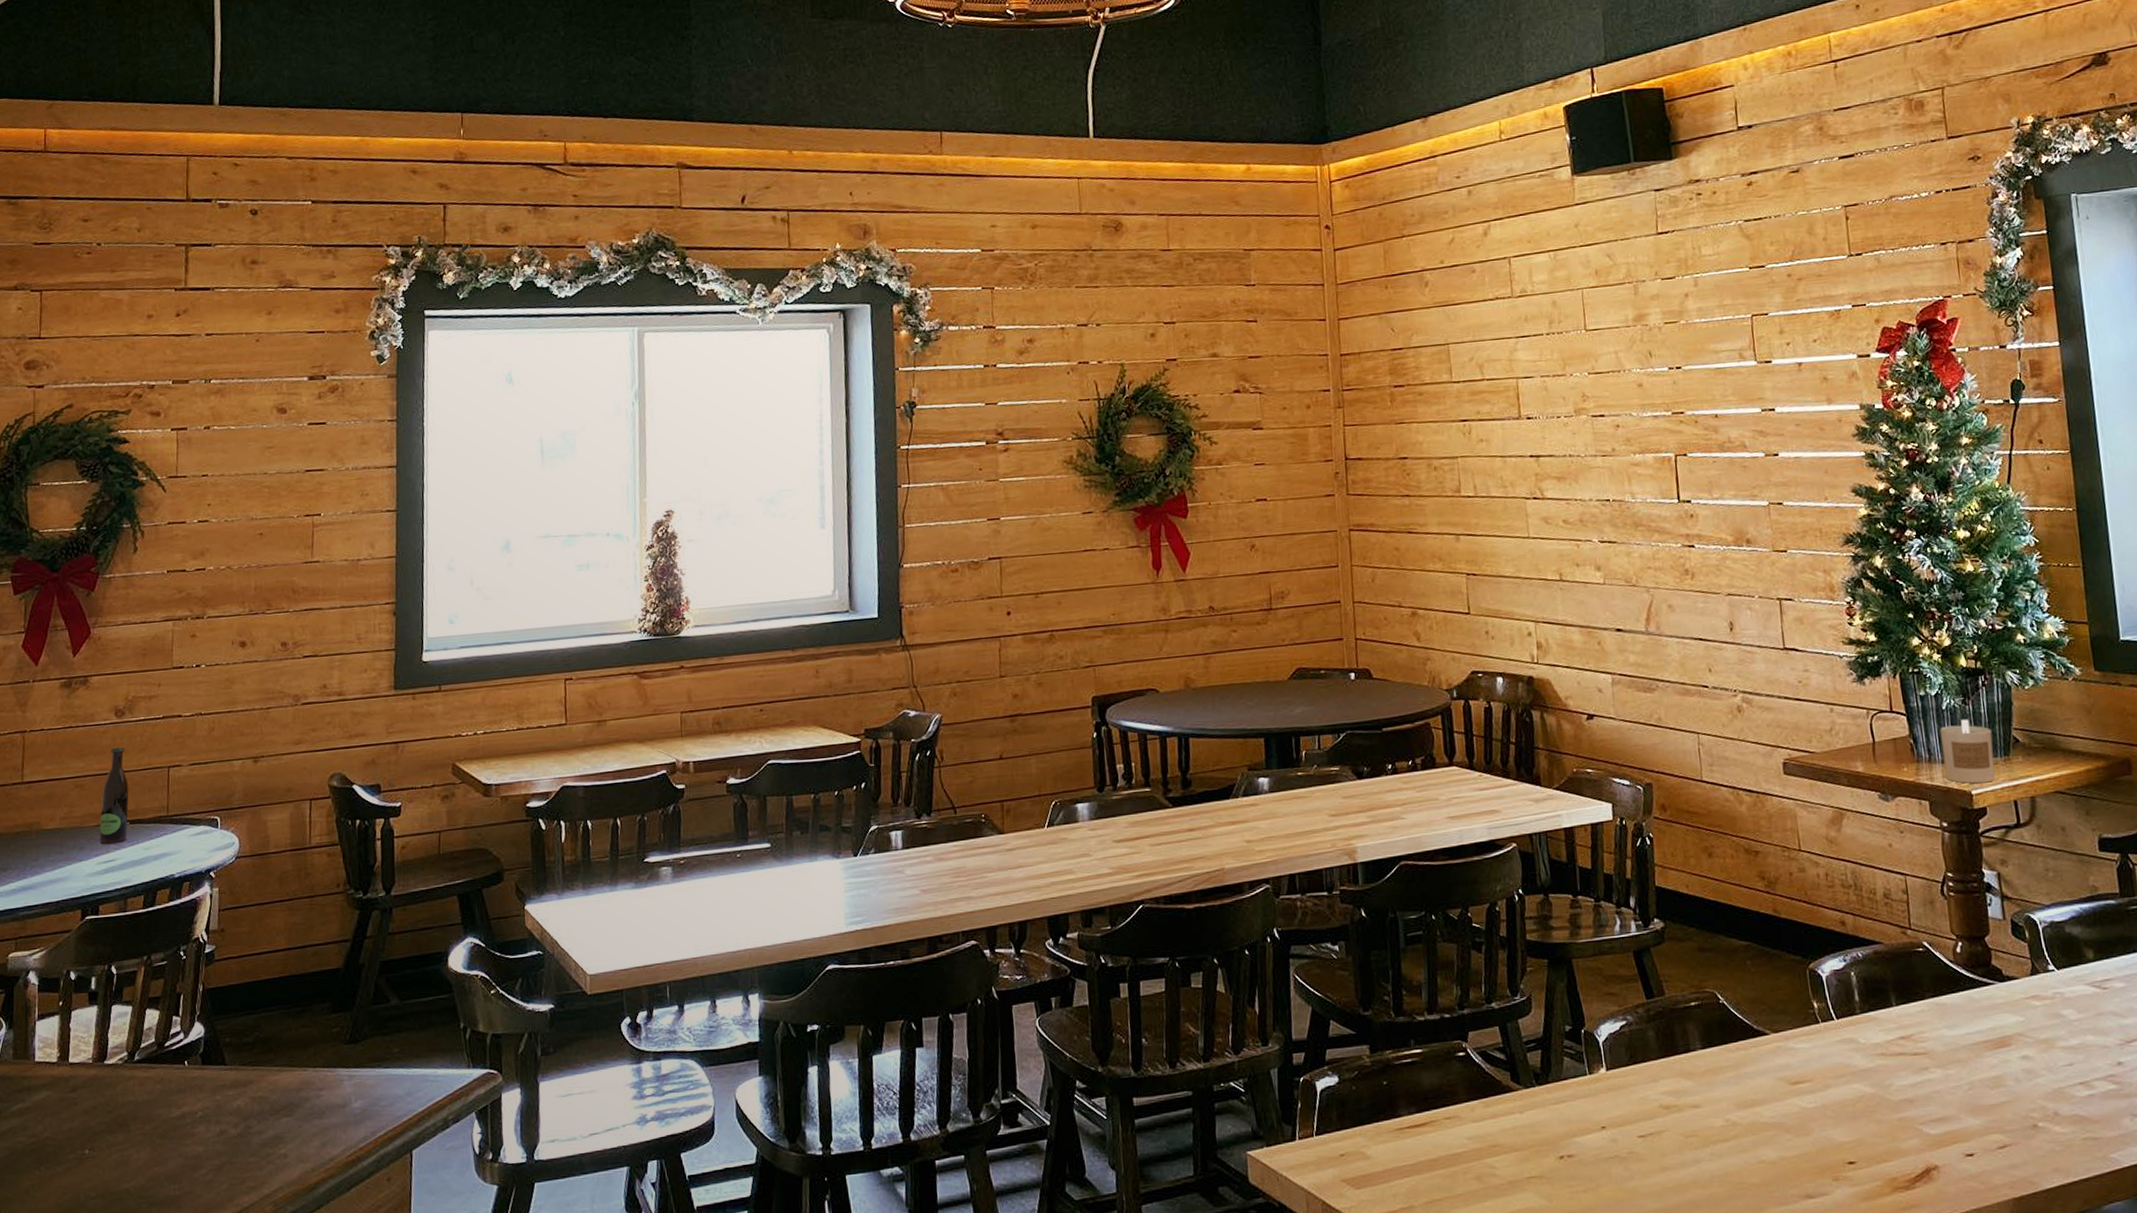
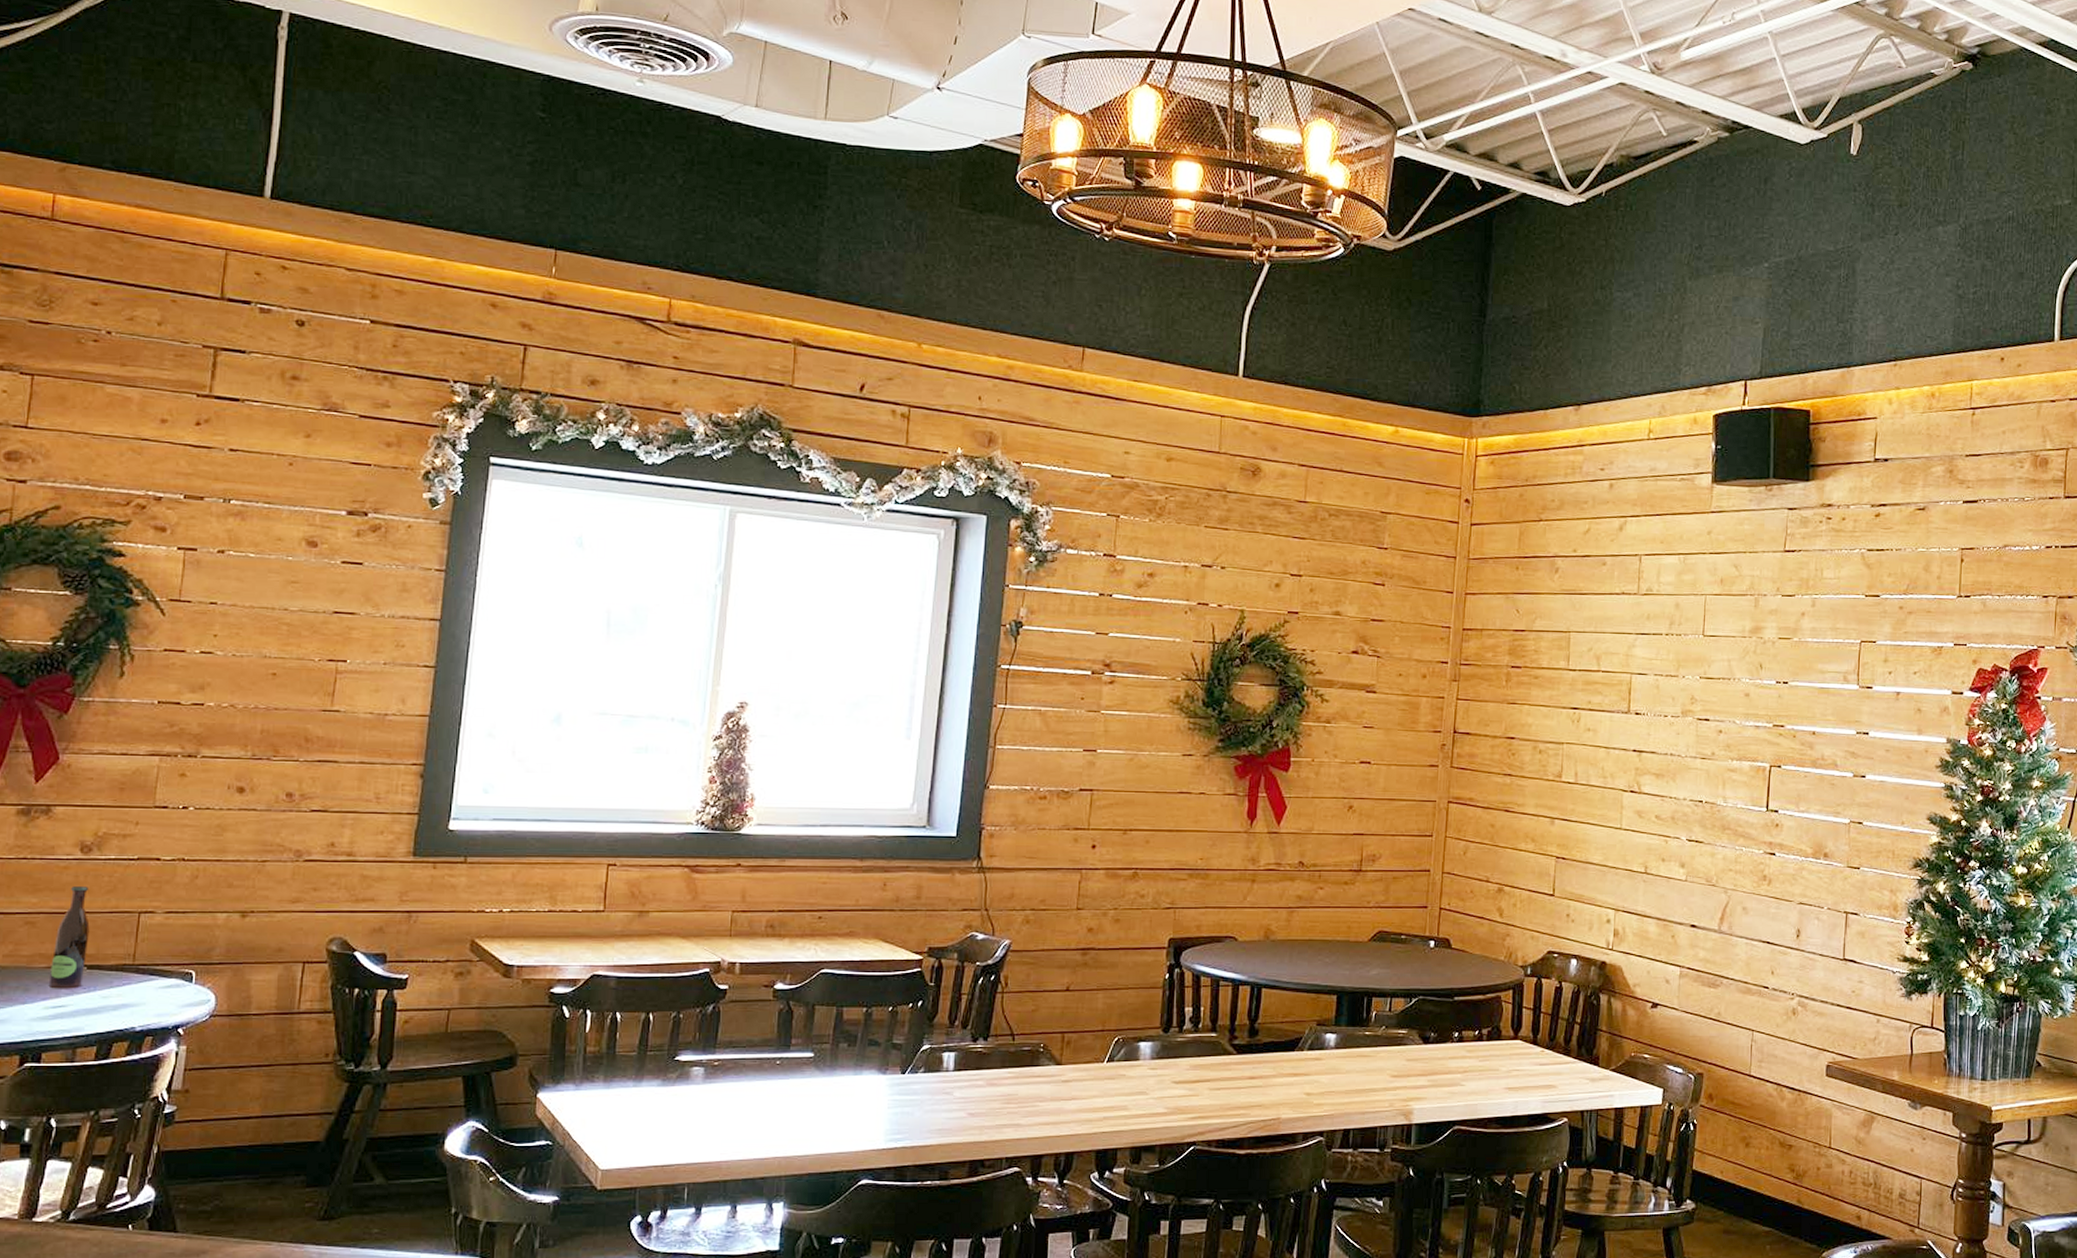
candle: present [1939,719,1995,784] -> none [1971,1041,2018,1101]

